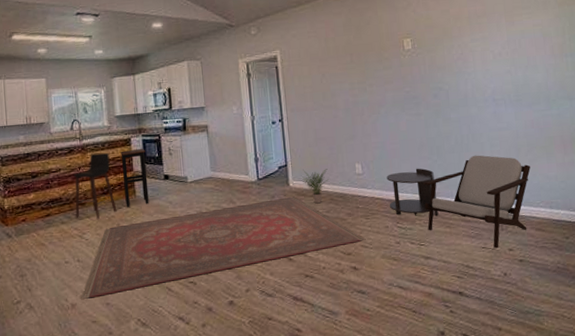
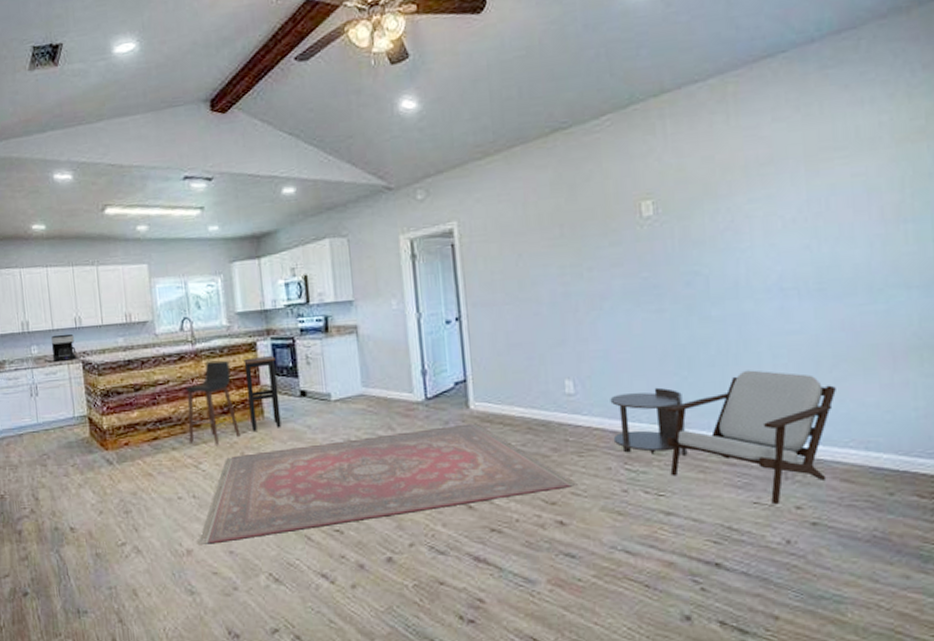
potted plant: present [302,169,330,204] -> none [488,386,527,434]

